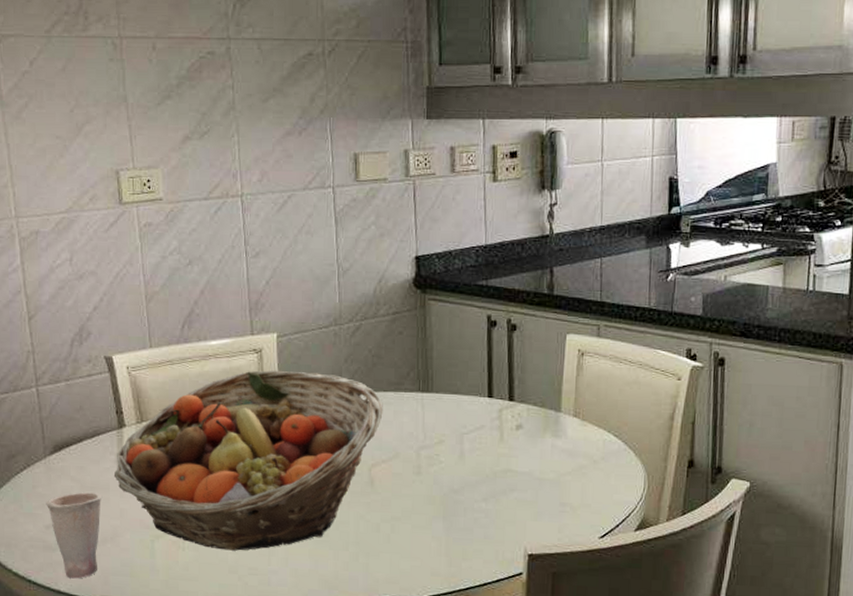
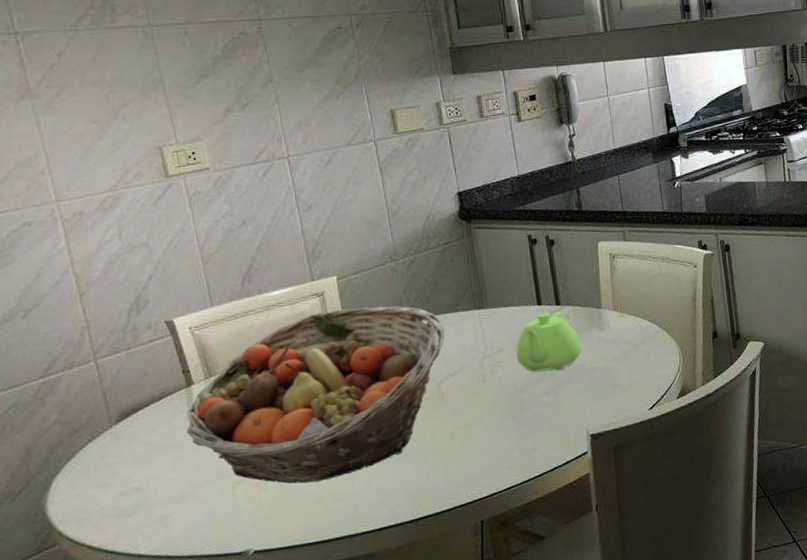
cup: present [46,492,101,579] -> none [116,452,179,540]
teapot: none [458,407,532,475] -> present [516,311,582,372]

